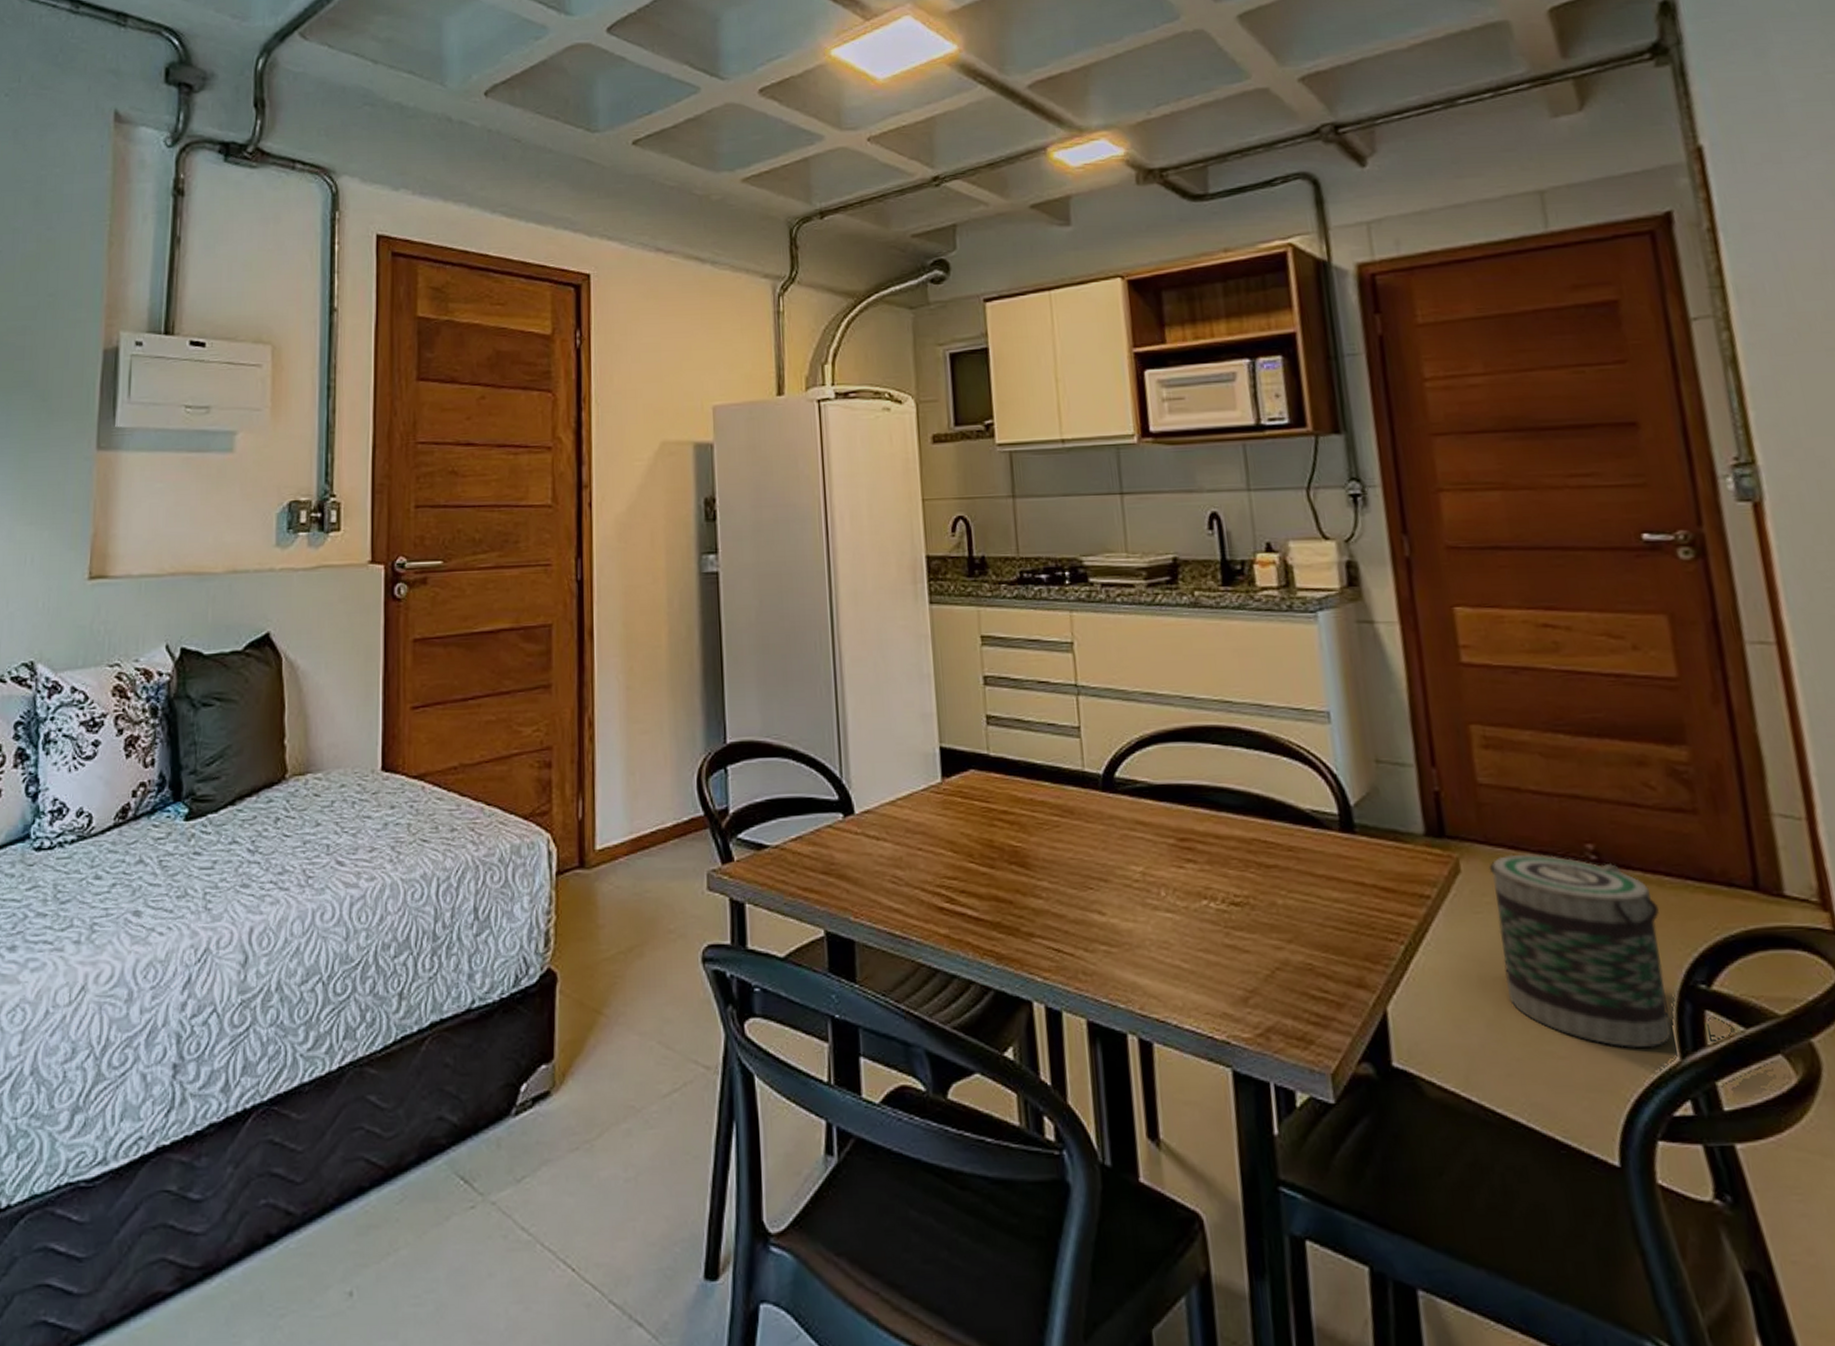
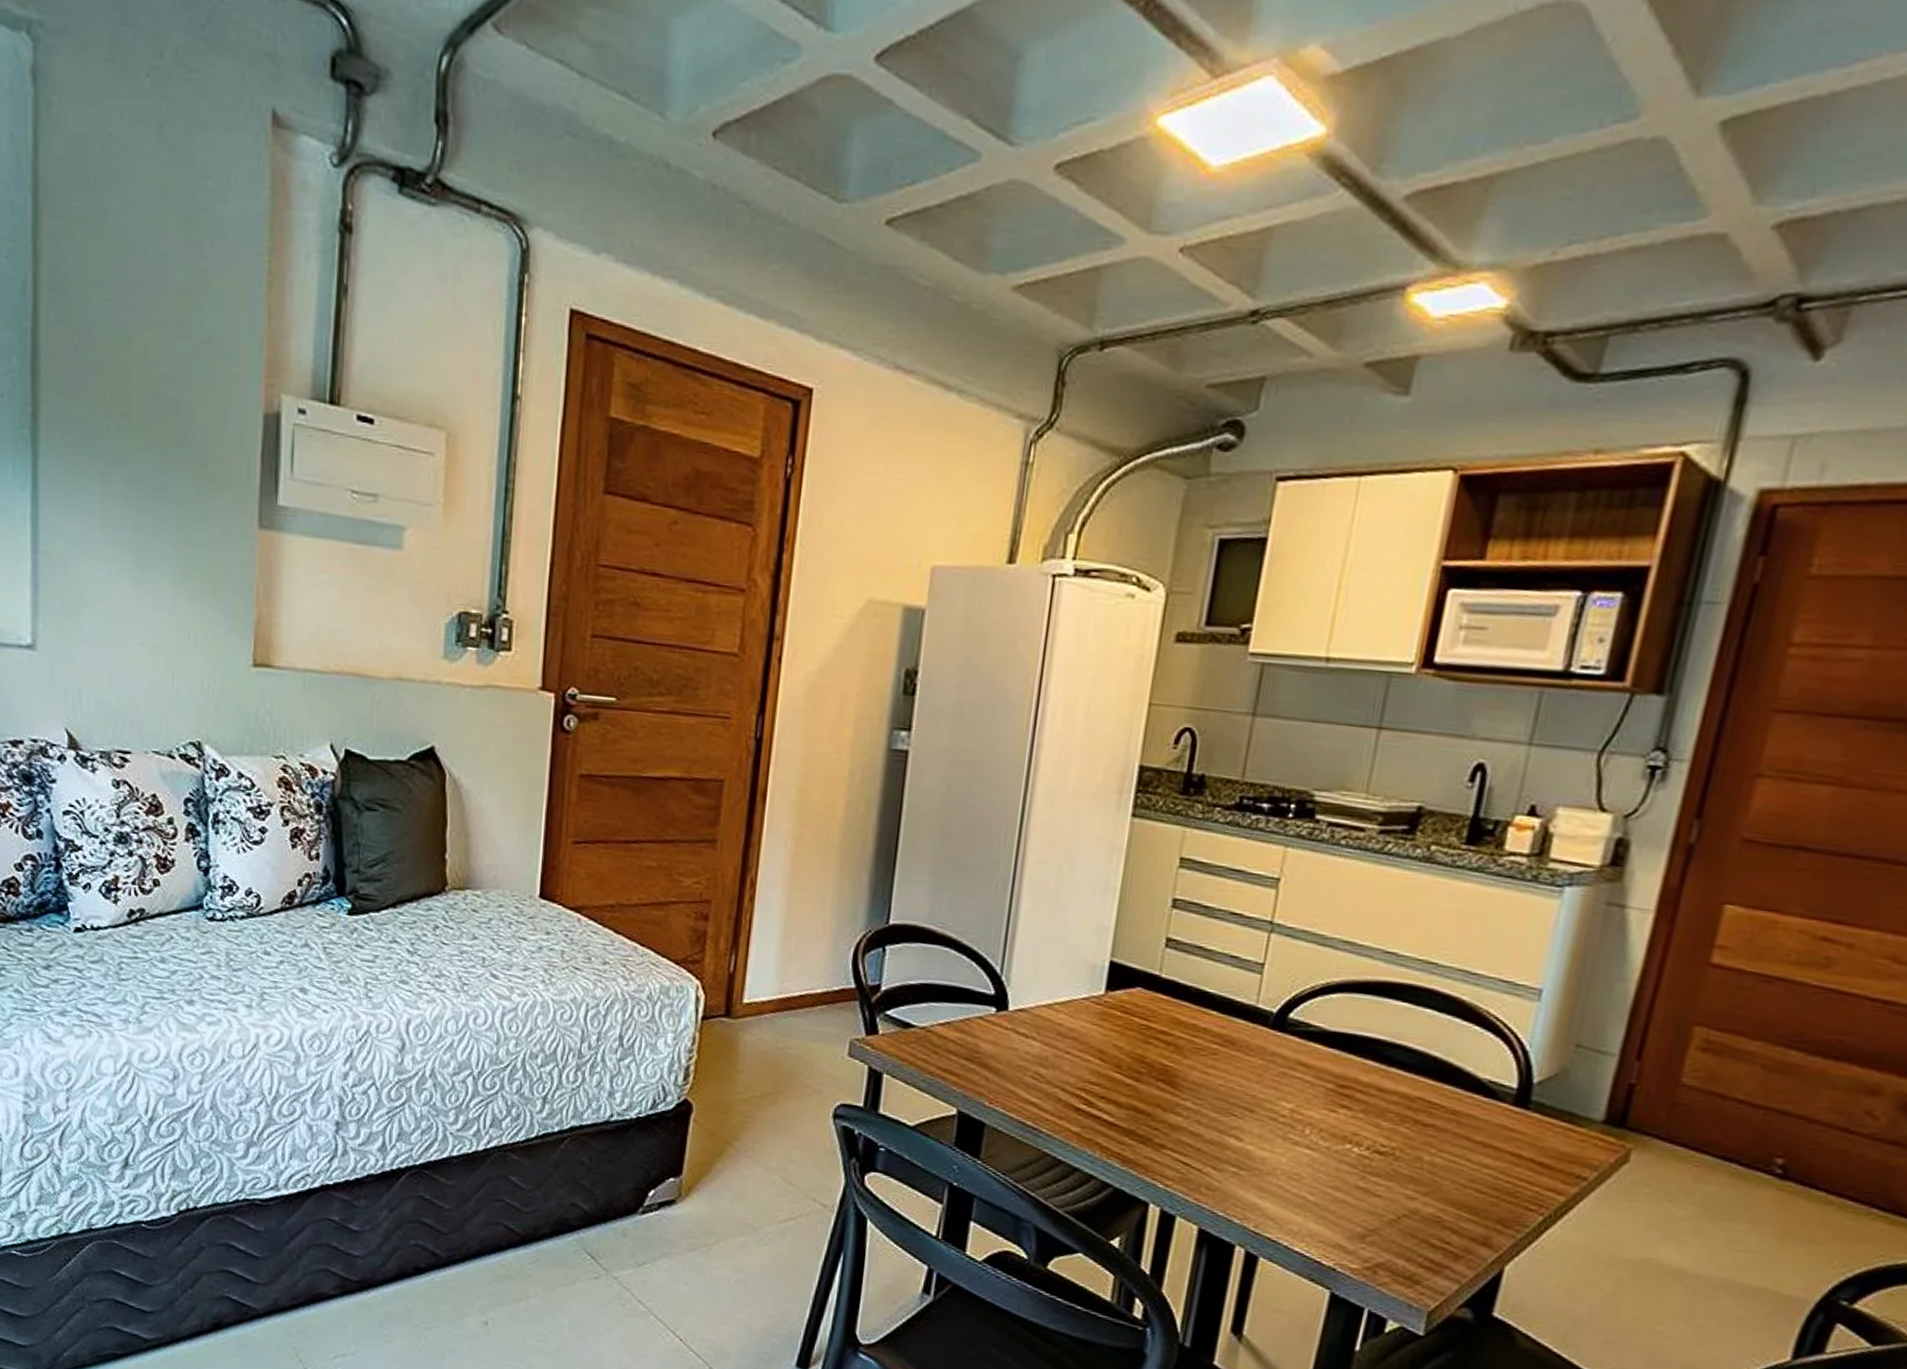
basket: present [1489,854,1671,1048] -> none [1635,1154,1829,1345]

